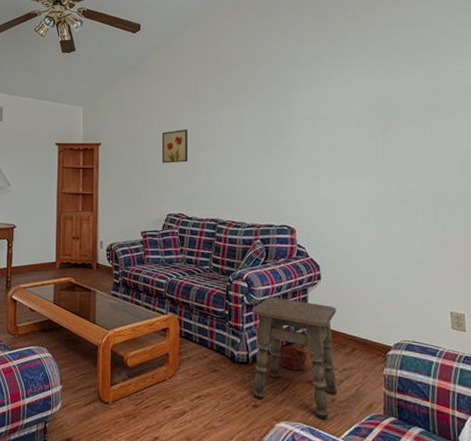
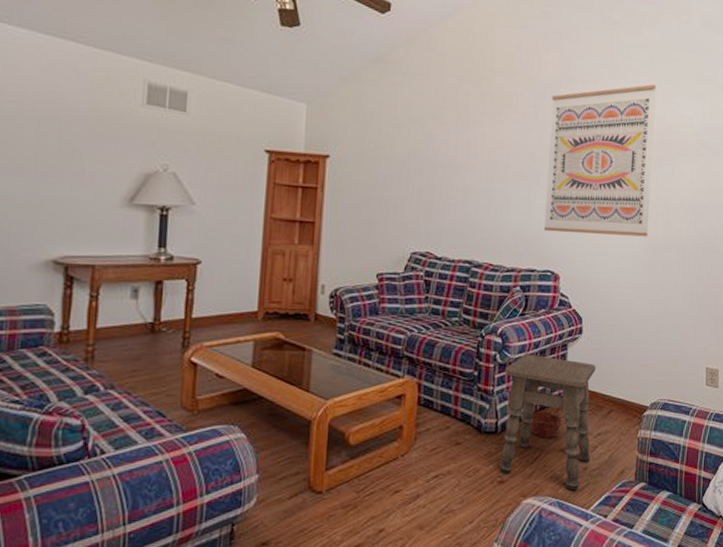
wall art: present [162,129,188,163] -> none [409,146,443,188]
wall art: none [277,59,378,193] -> present [544,84,657,237]

